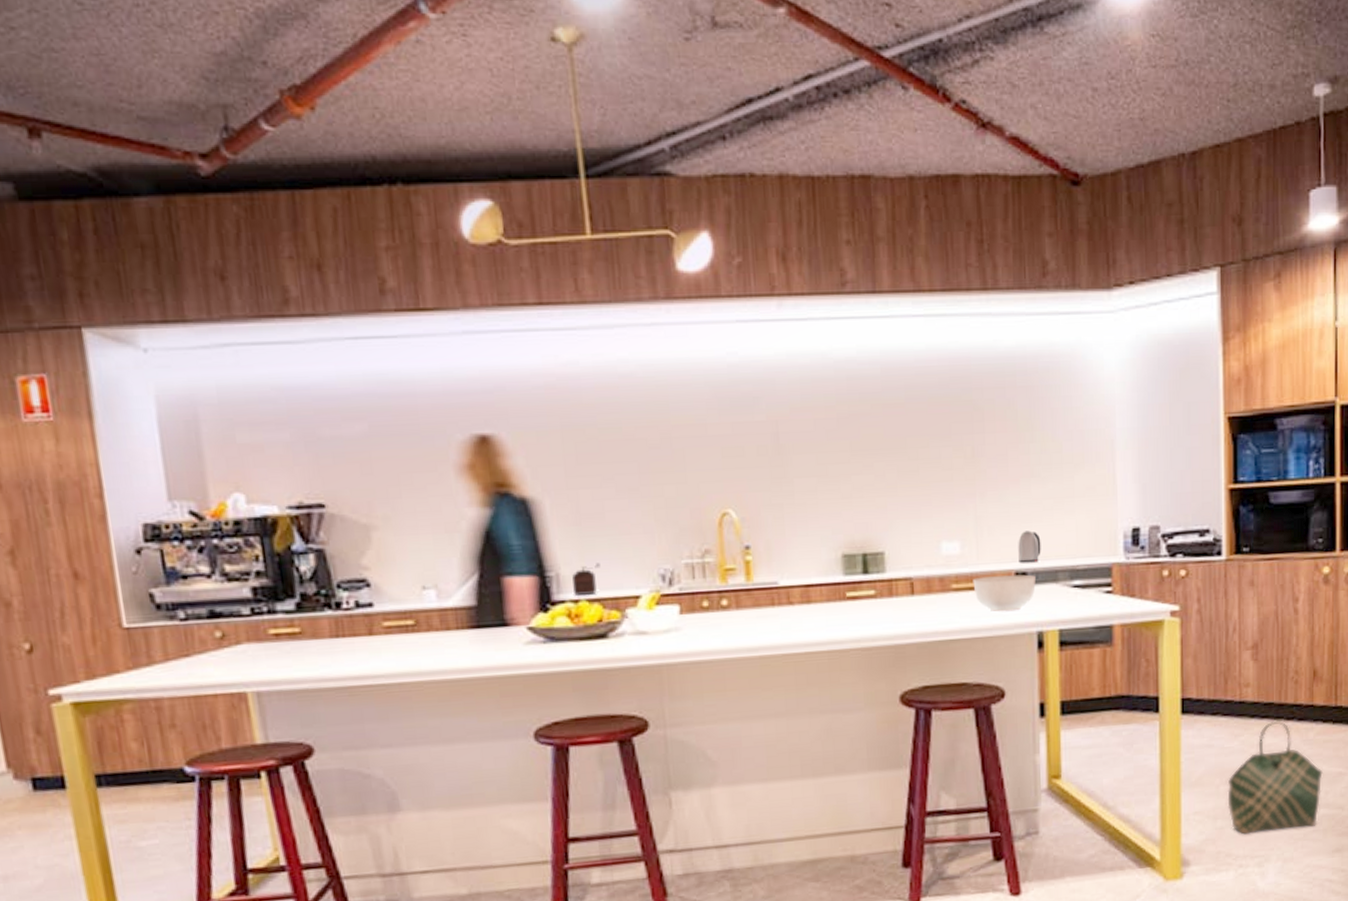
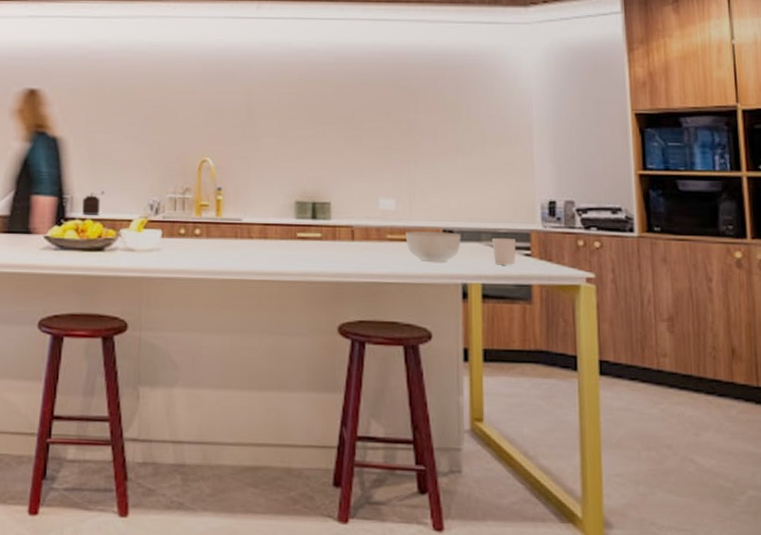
kettle: present [1018,530,1041,564] -> none [446,195,466,223]
cup: none [1069,575,1096,607] -> present [491,237,516,266]
tote bag: present [1227,720,1323,835] -> none [648,393,749,507]

